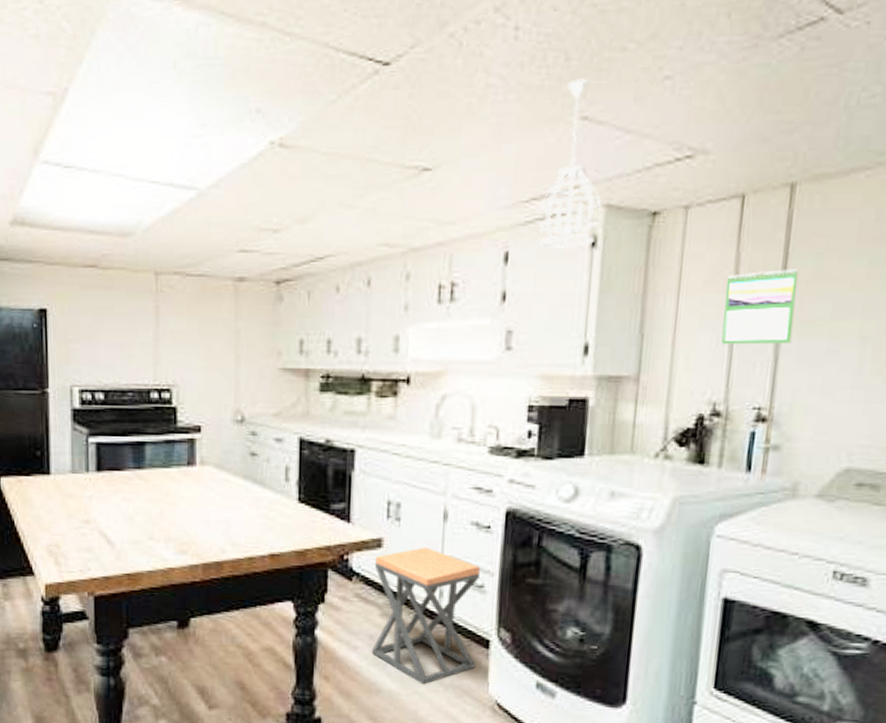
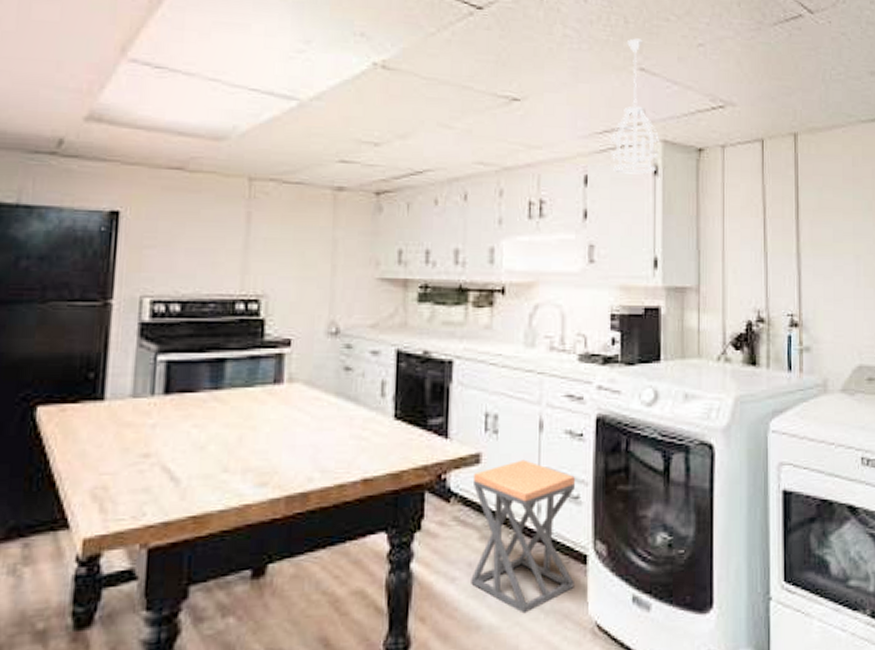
calendar: present [721,269,799,345] -> none [757,200,809,261]

